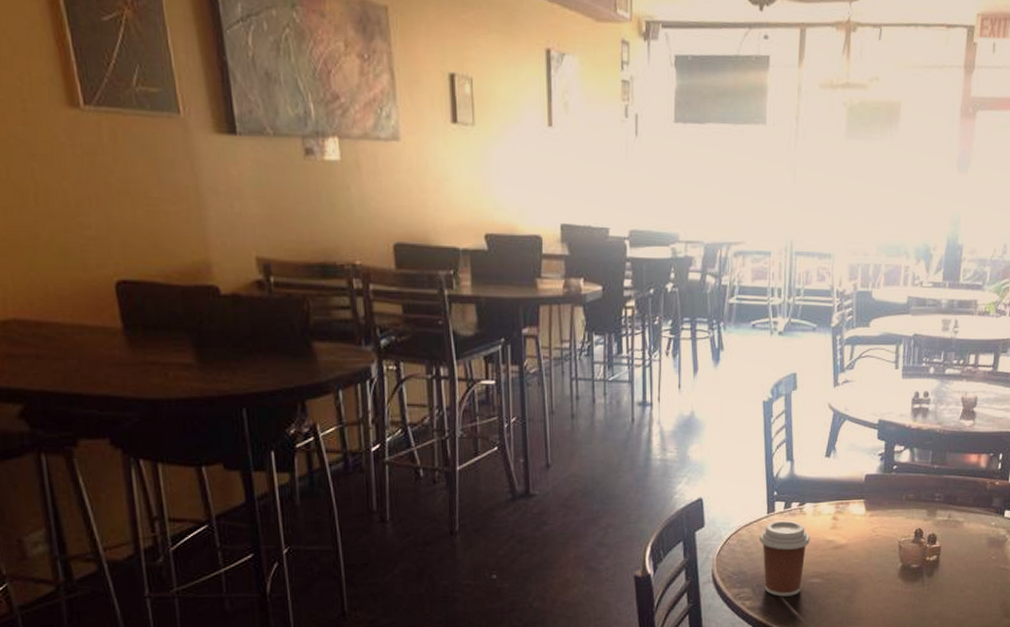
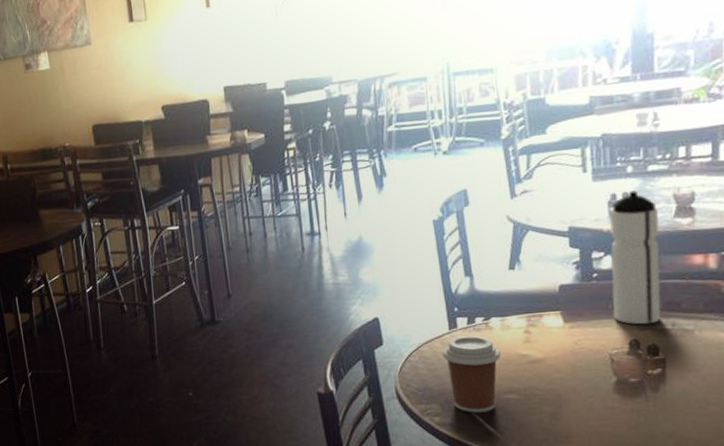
water bottle: none [905,391,950,516] -> present [609,190,661,325]

